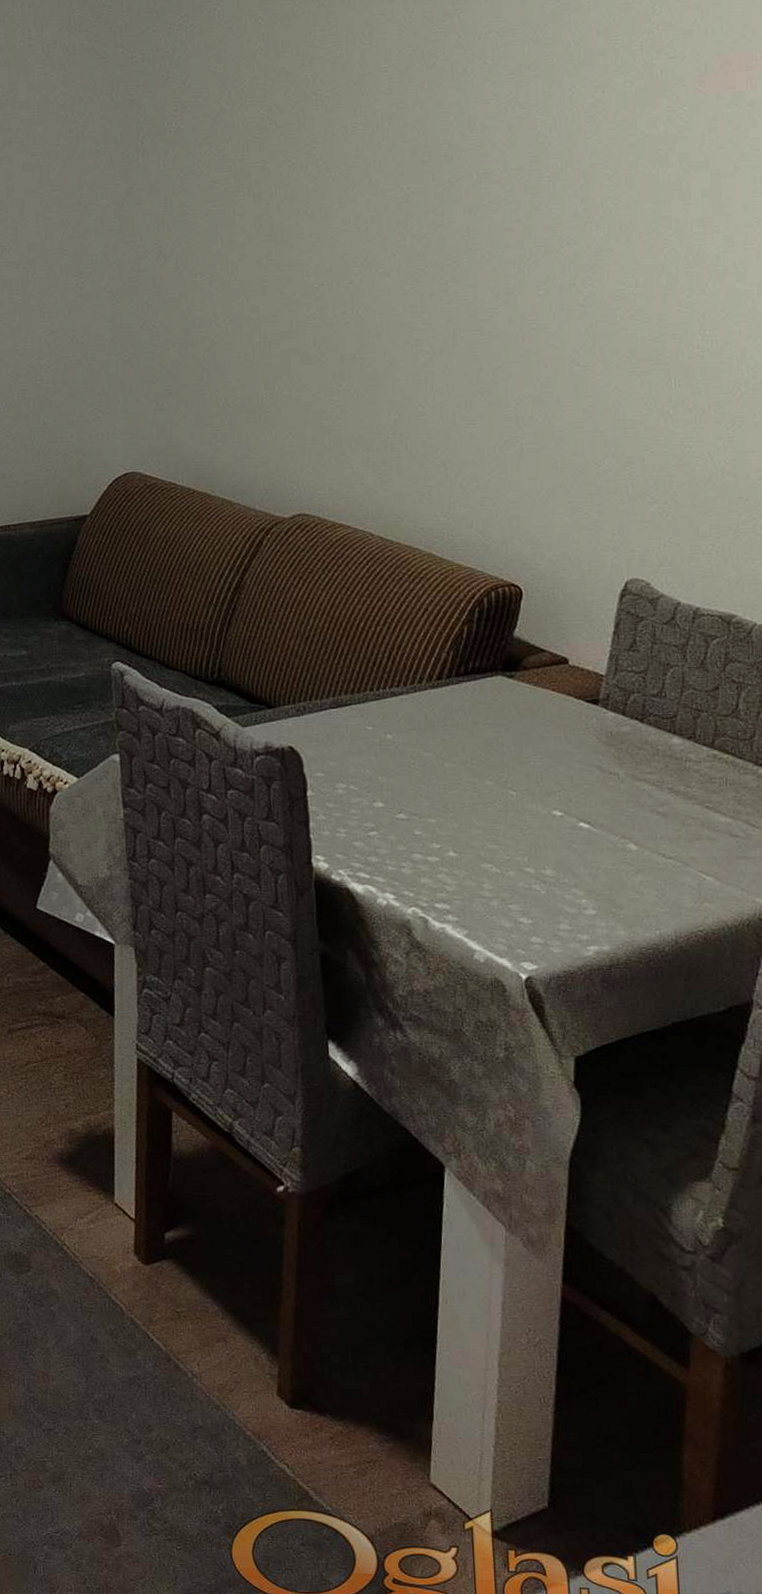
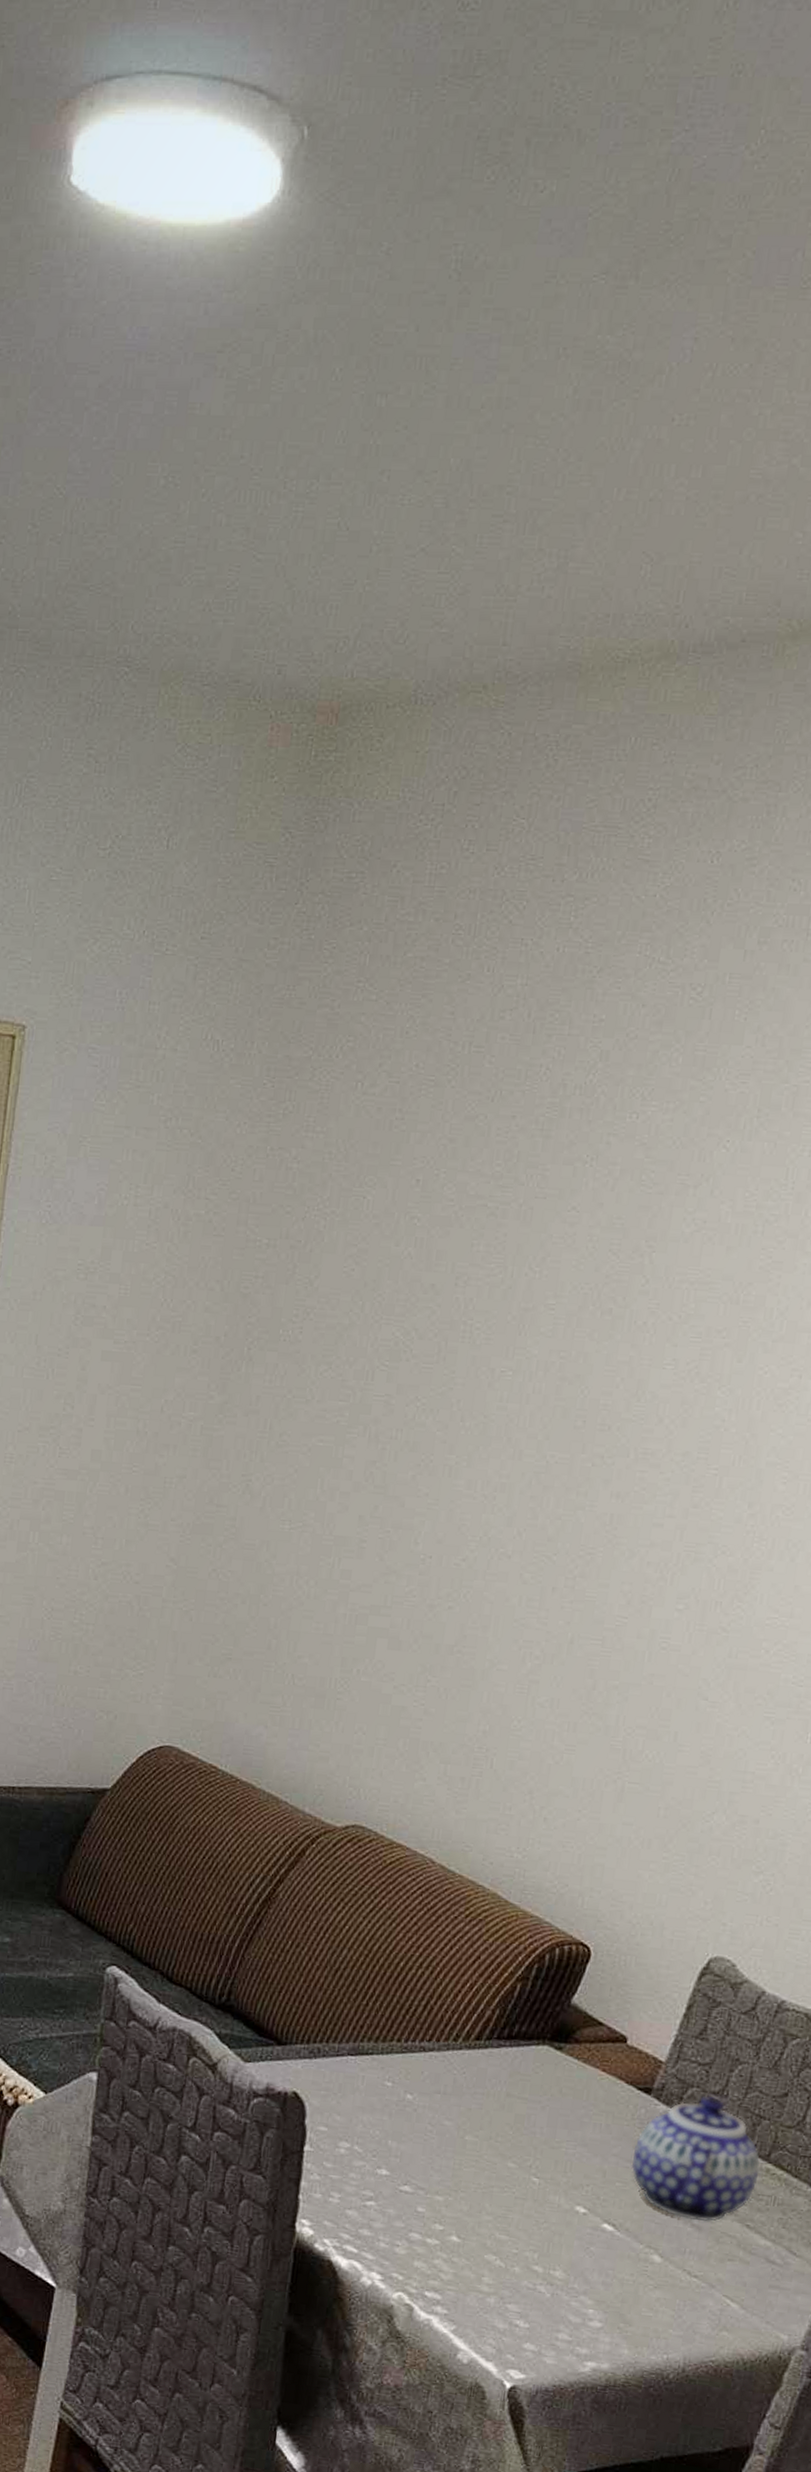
teapot: none [593,699,708,809] -> present [631,2096,761,2222]

